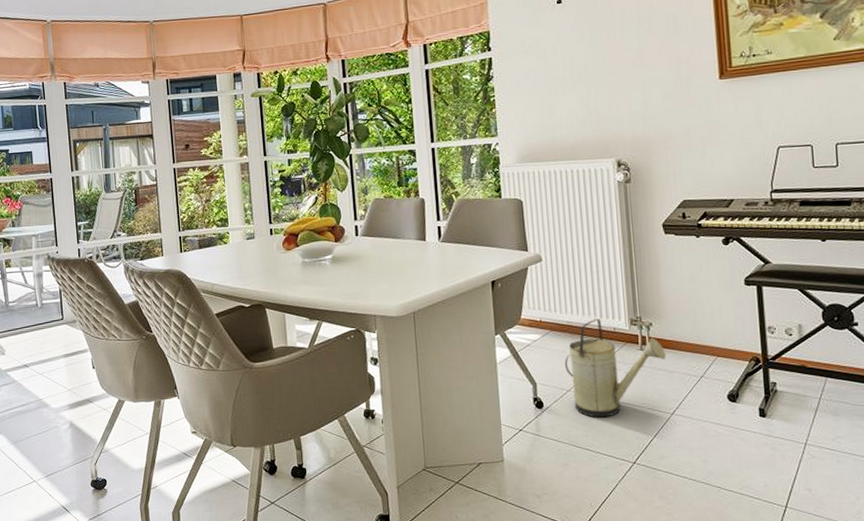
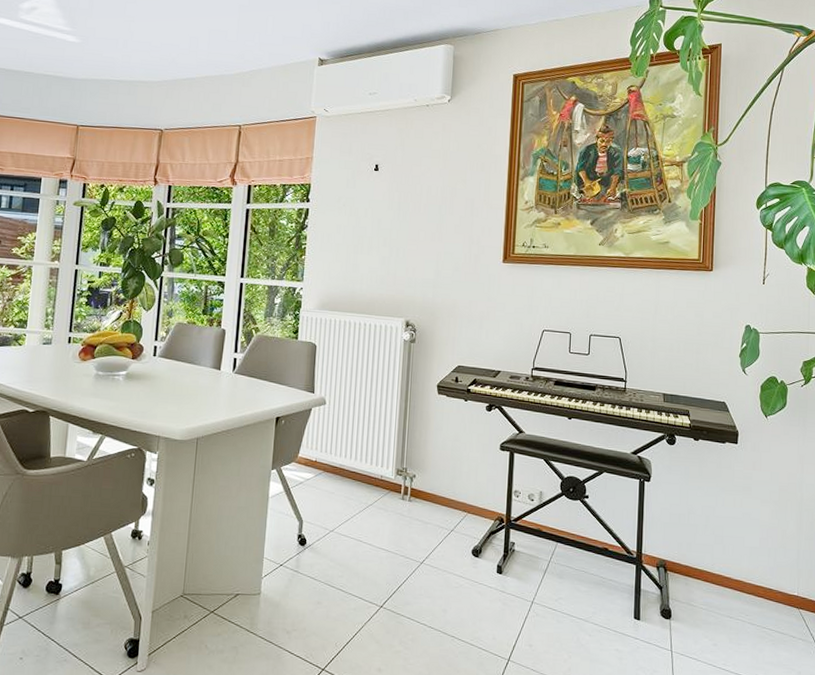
watering can: present [564,319,667,418] -> none [331,465,424,561]

